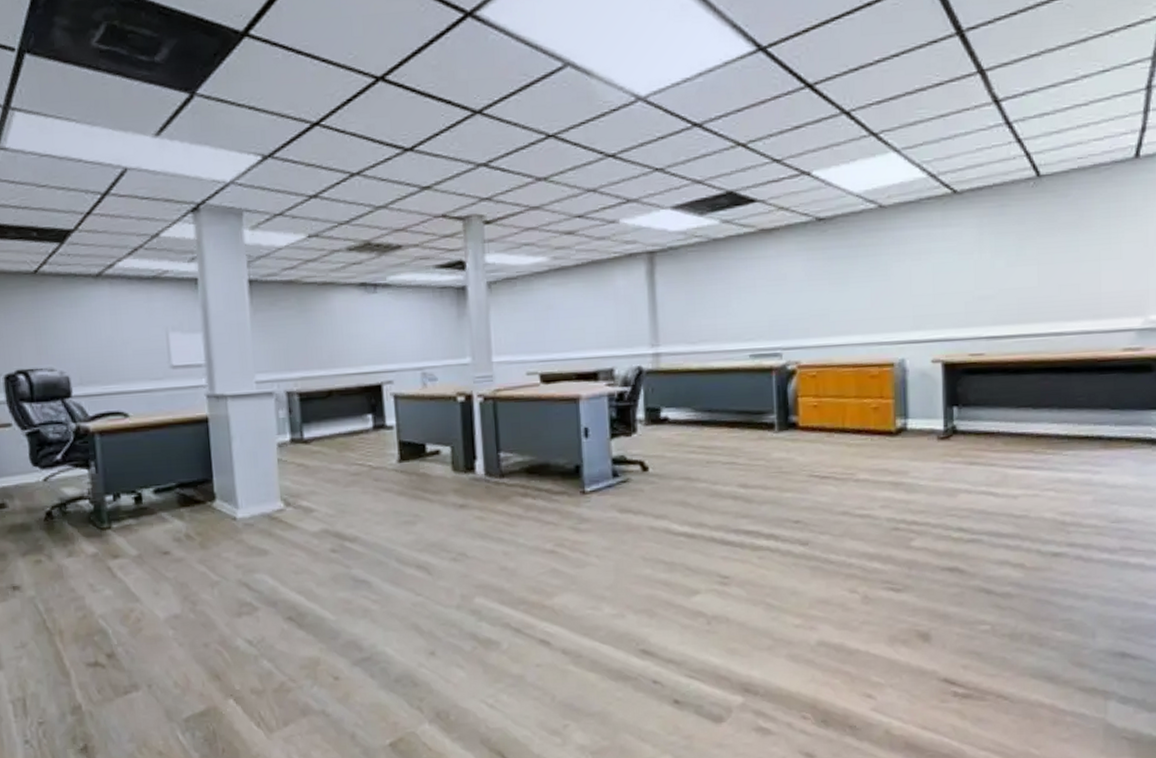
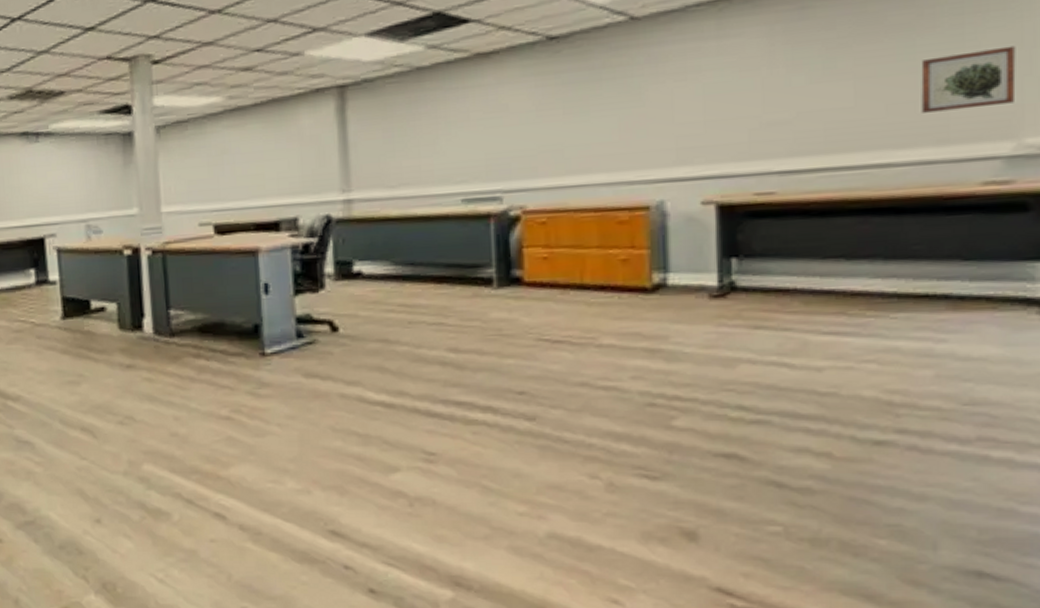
wall art: none [1082,244,1144,293] -> present [921,45,1016,113]

